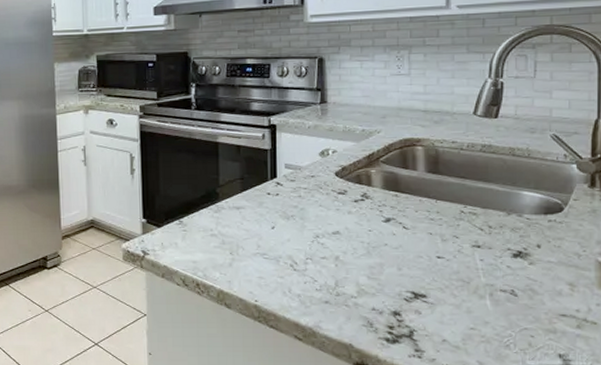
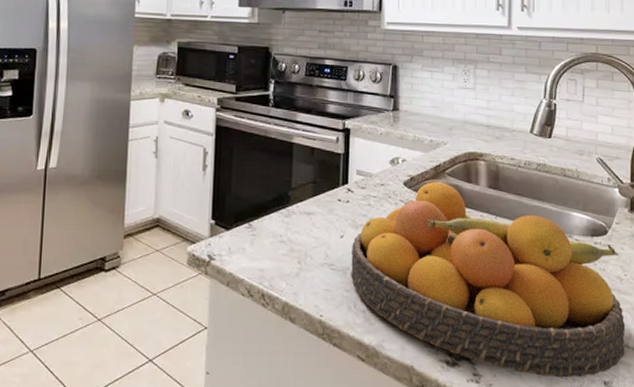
fruit bowl: none [284,170,584,352] -> present [351,182,626,378]

